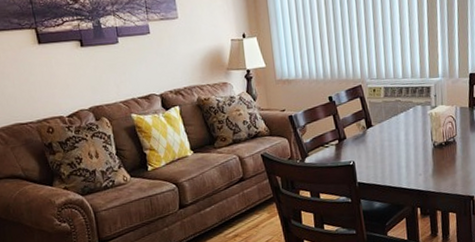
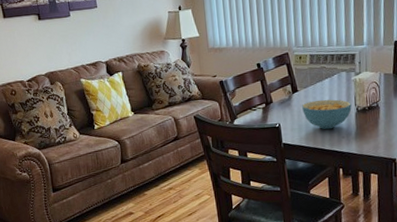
cereal bowl: none [377,134,428,167] -> present [302,99,352,130]

